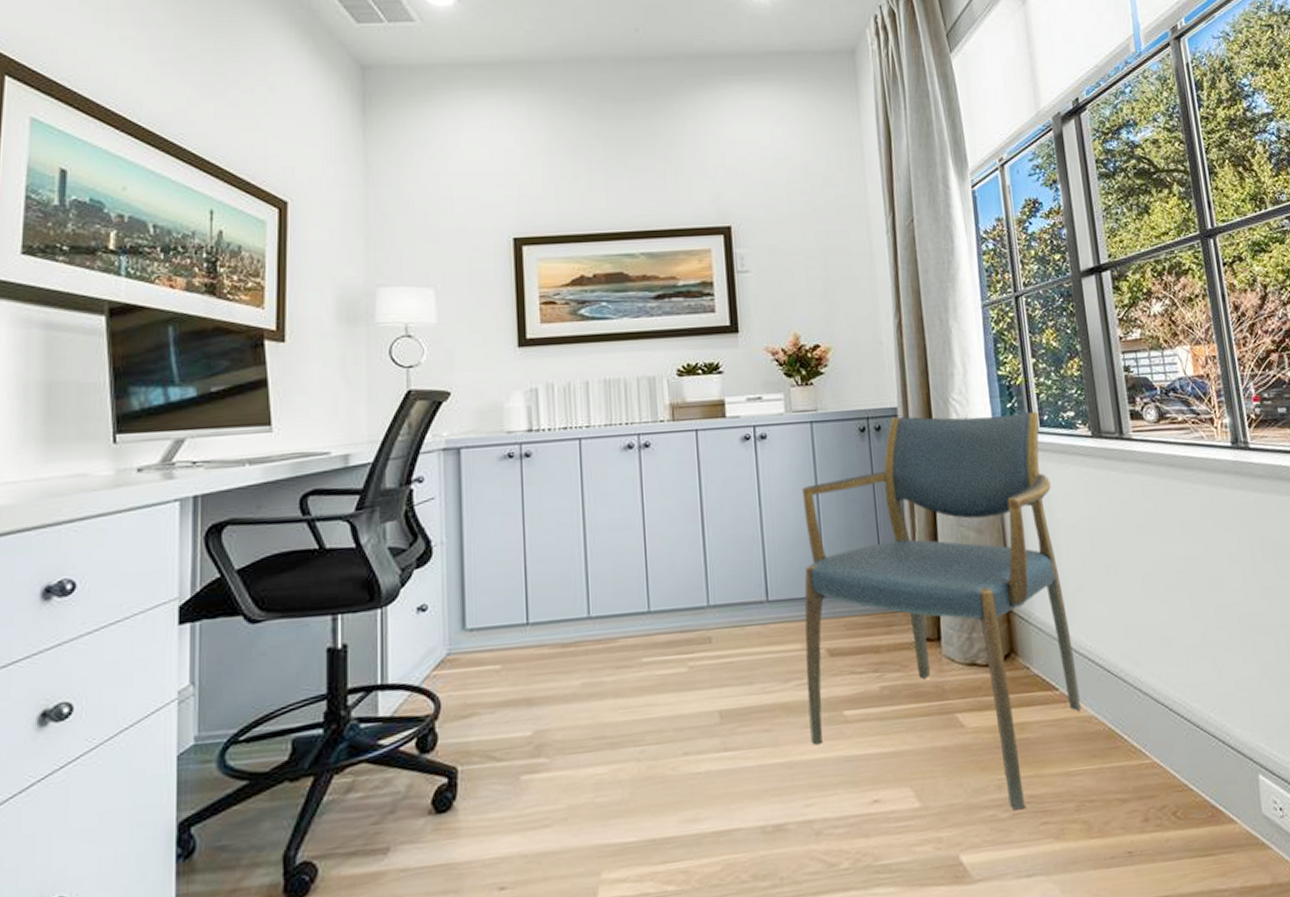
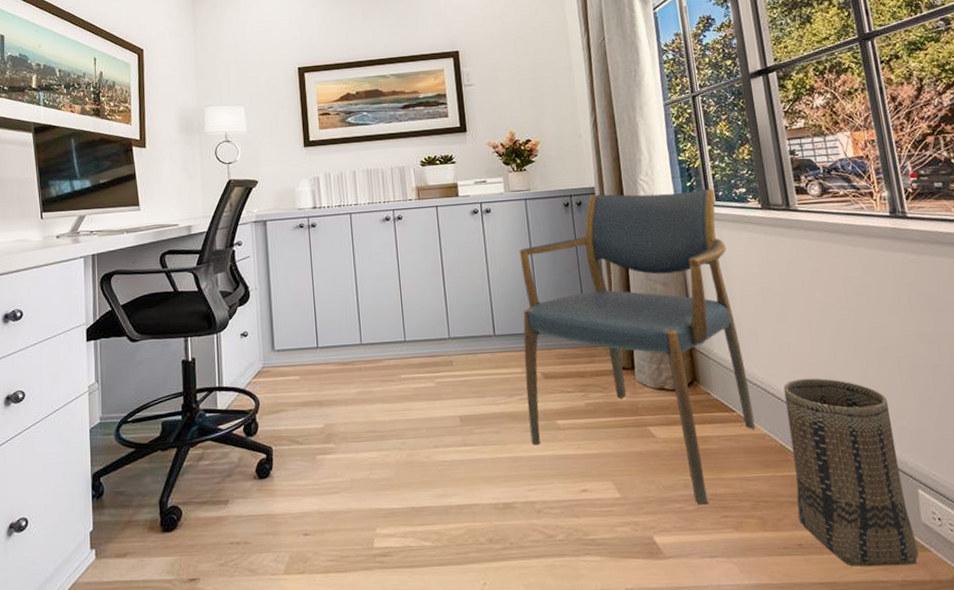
basket: none [1113,644,1259,875] -> present [783,378,919,567]

